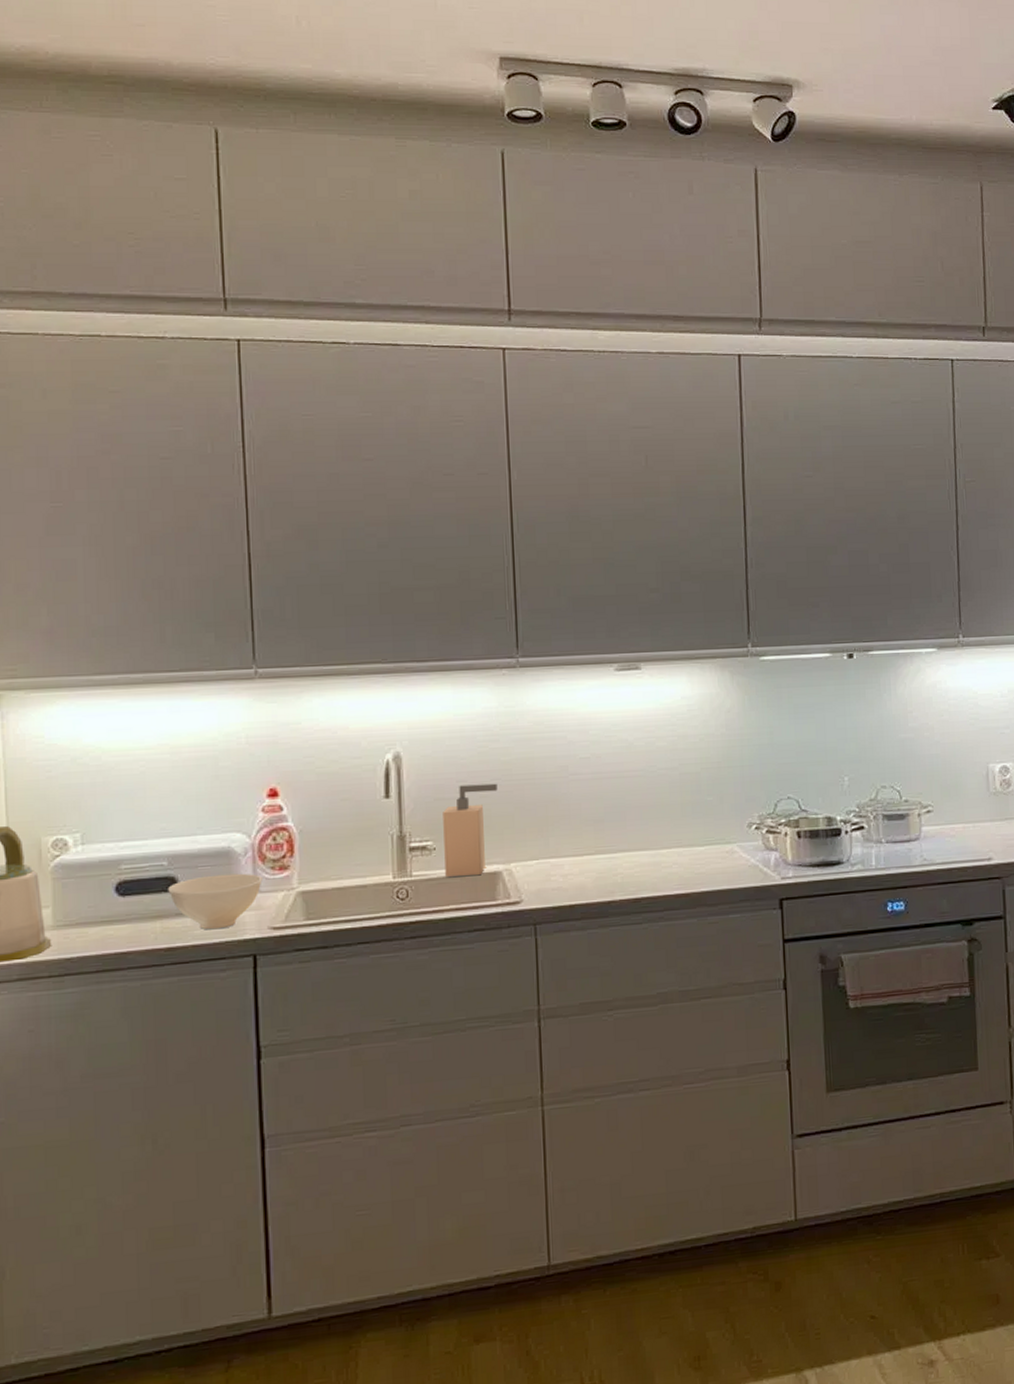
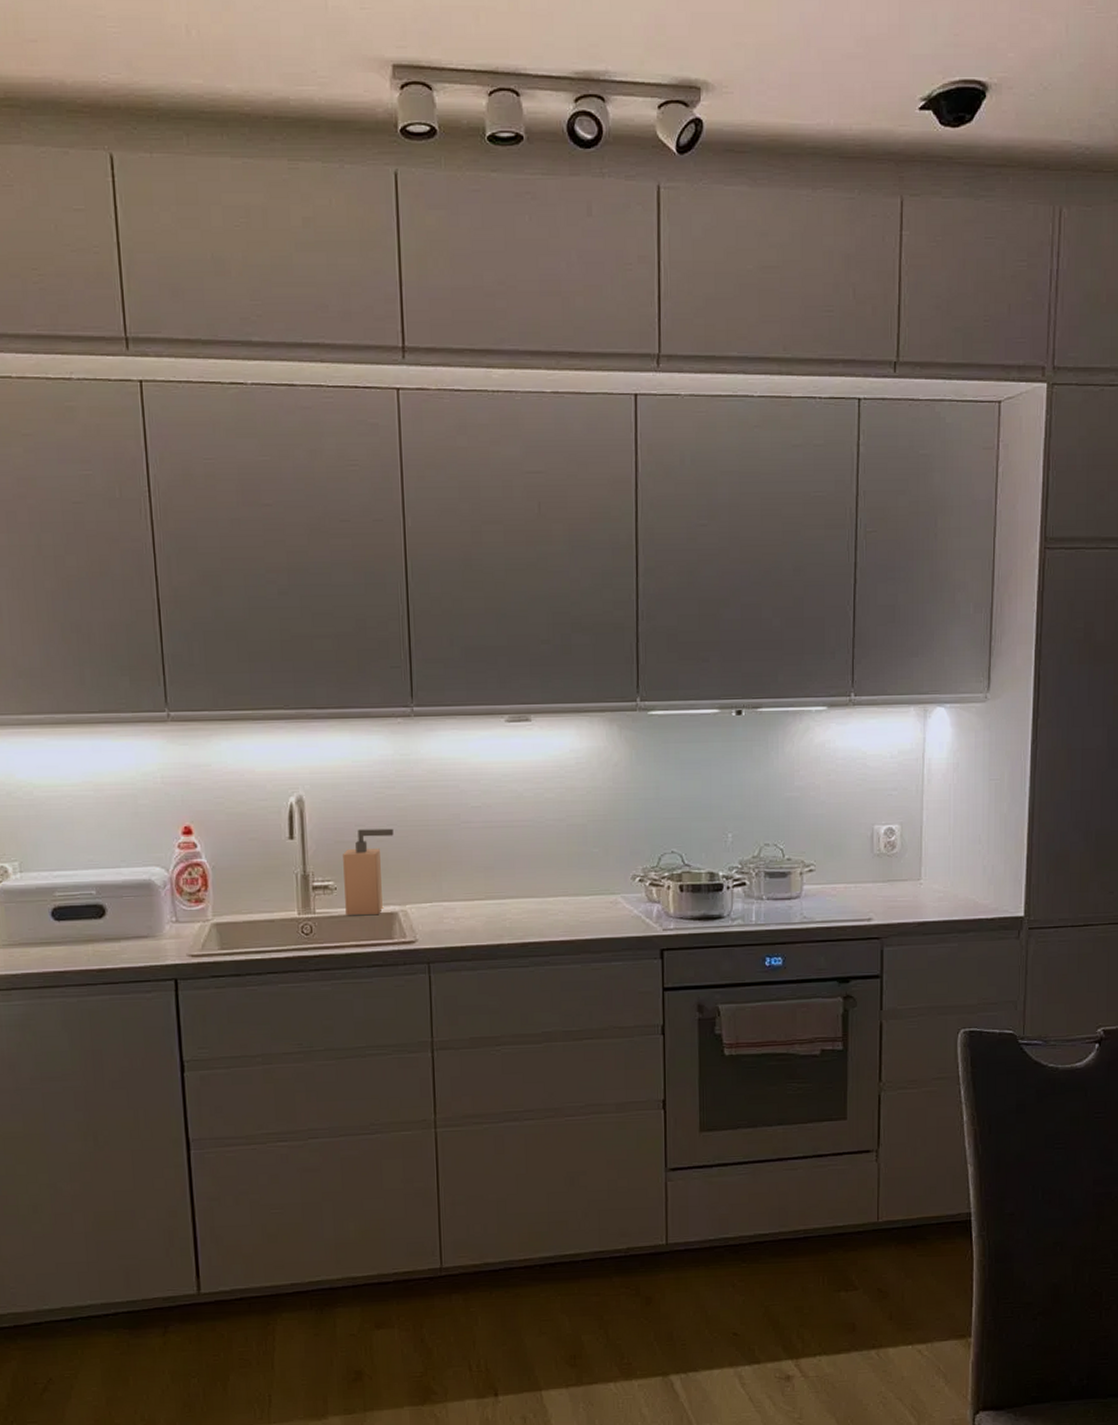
bowl: present [168,873,263,930] -> none [97,904,181,955]

